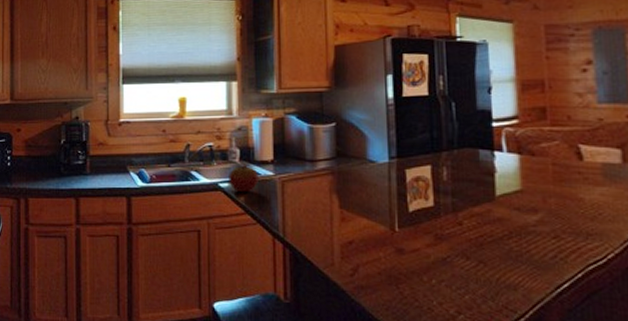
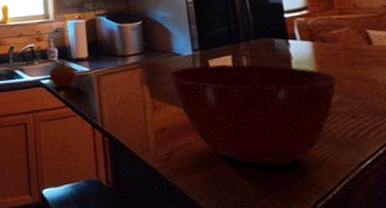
mixing bowl: none [360,174,544,286] -> present [167,63,339,165]

